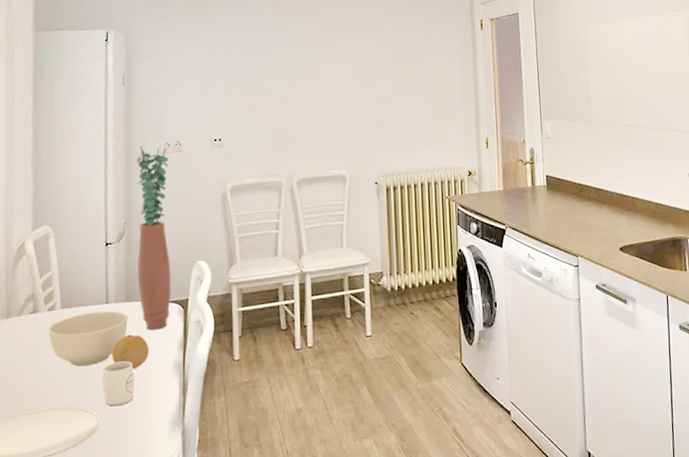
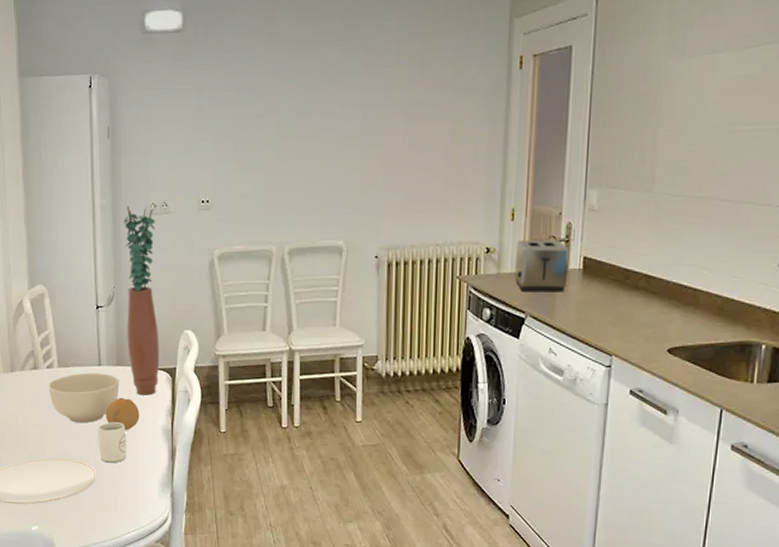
toaster: none [492,163,535,206] -> present [514,240,570,292]

